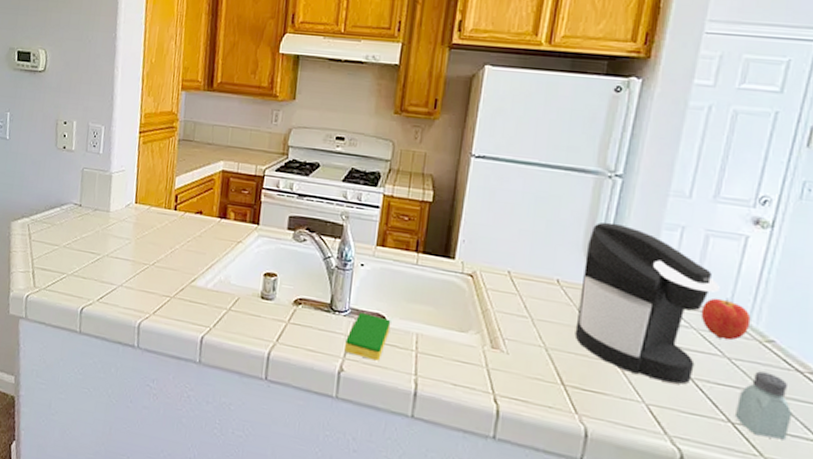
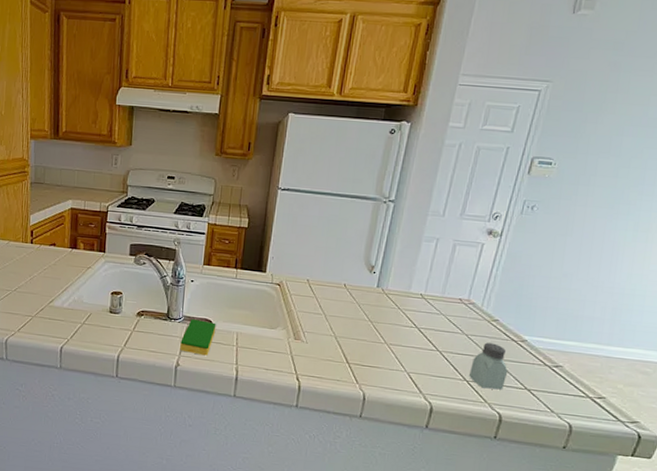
coffee maker: present [574,222,720,384] -> none [357,237,462,356]
apple: present [700,298,751,341] -> none [448,290,483,322]

